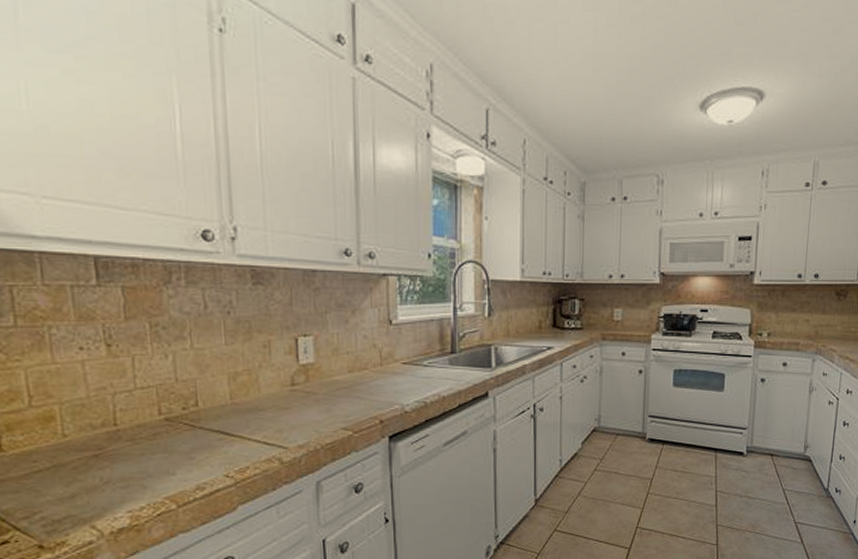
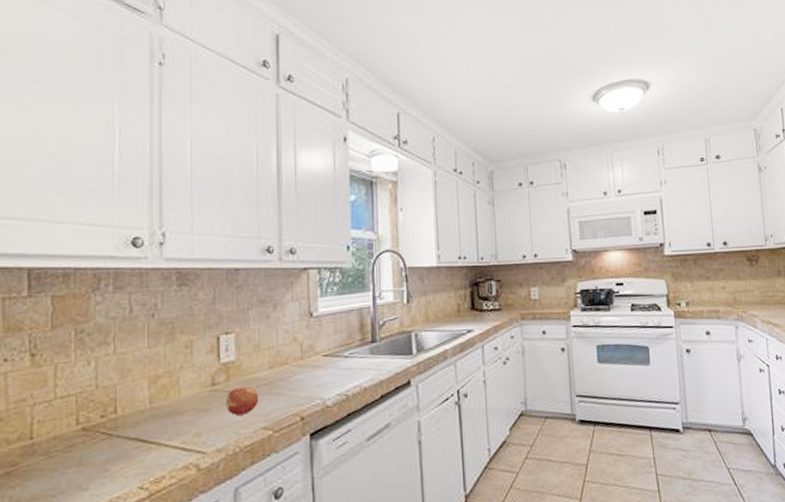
apple: none [305,388,339,415] -> present [225,386,259,415]

